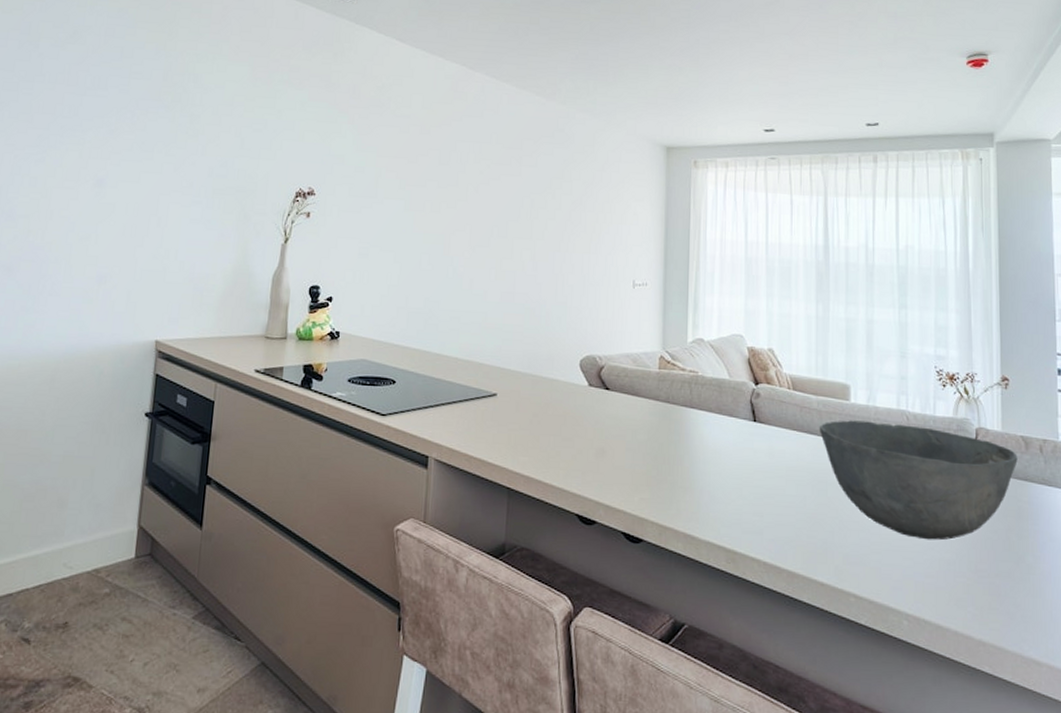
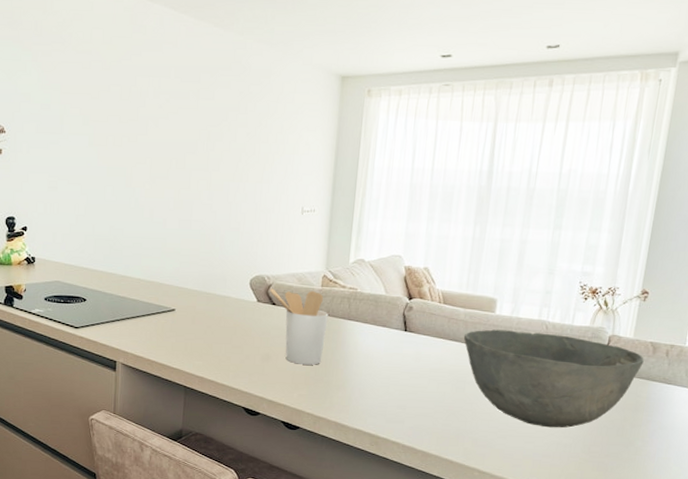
utensil holder: none [602,370,668,462] -> present [269,288,329,365]

